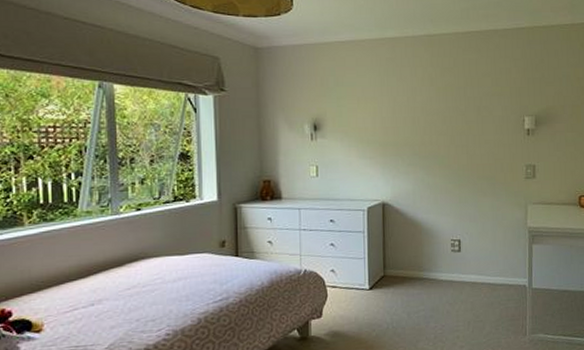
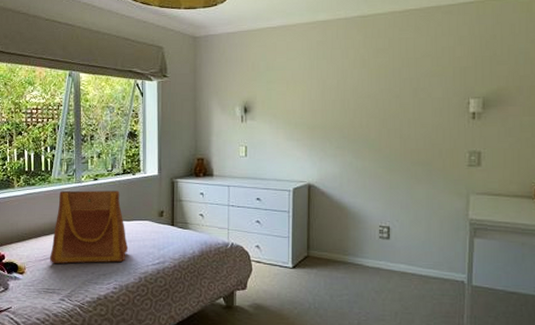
tote bag: none [79,221,184,315] -> present [50,190,129,264]

